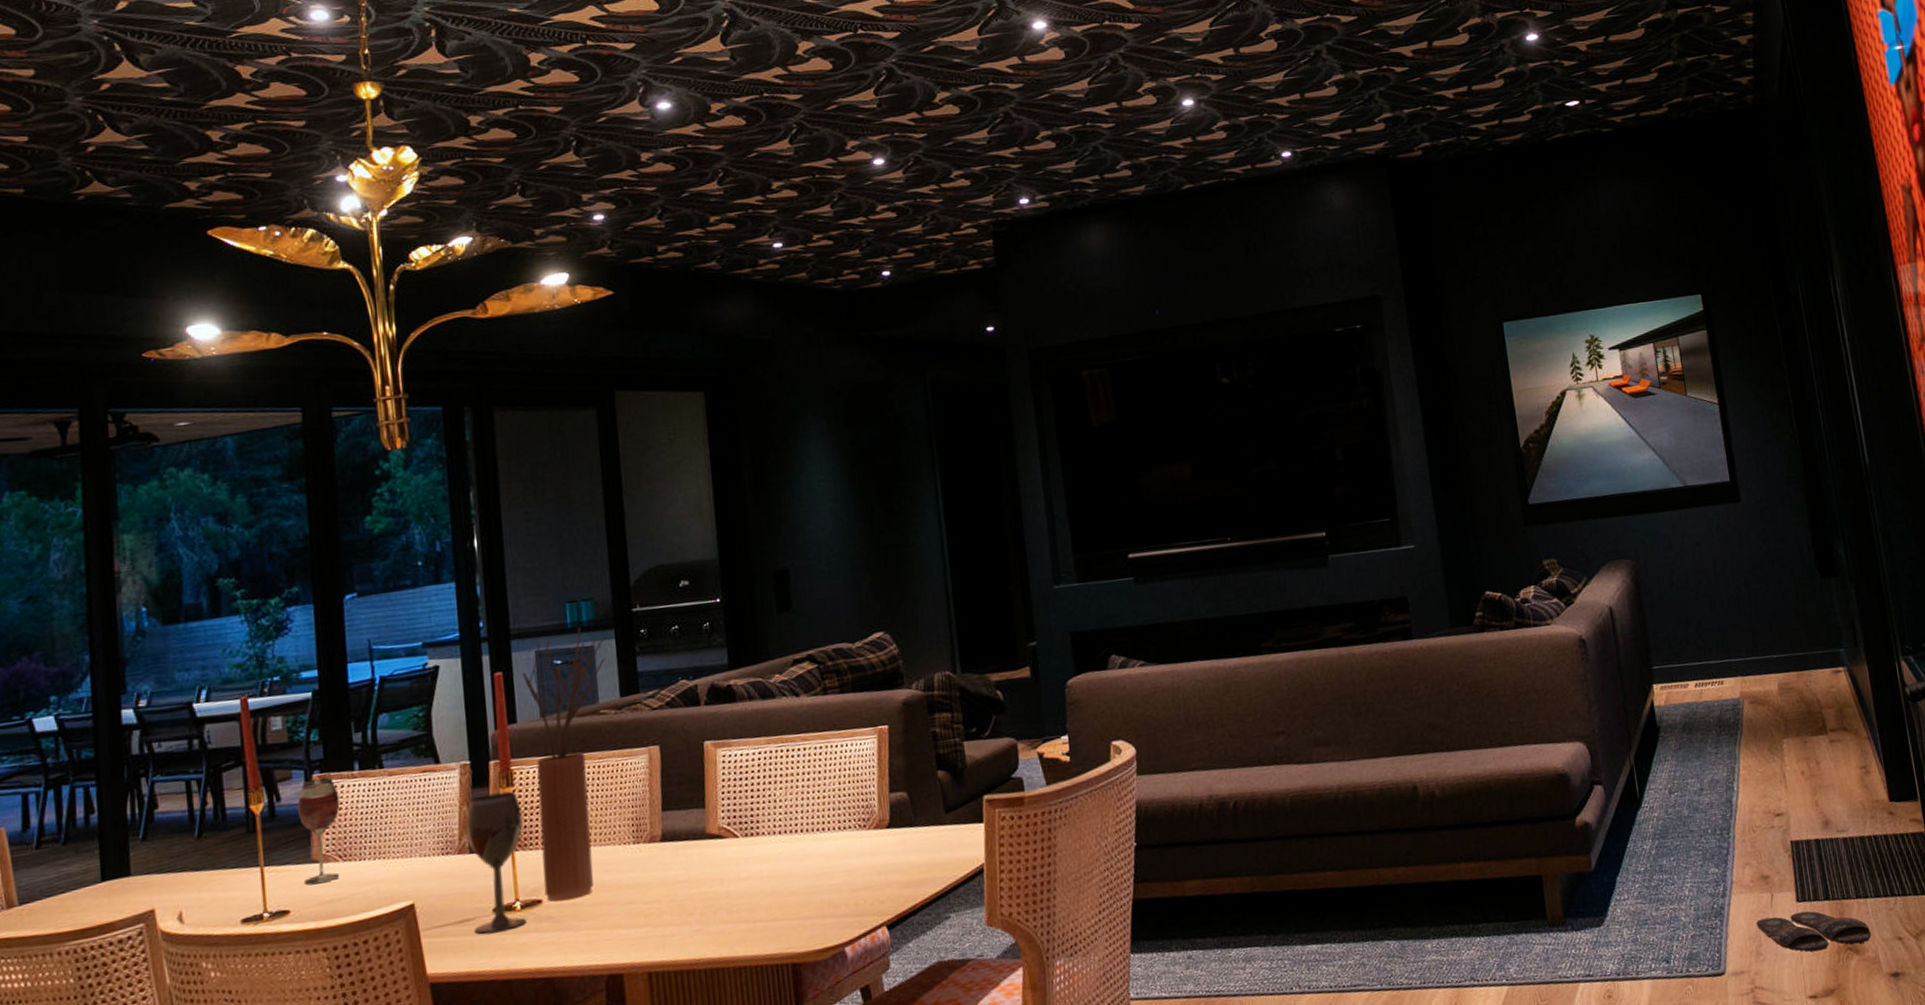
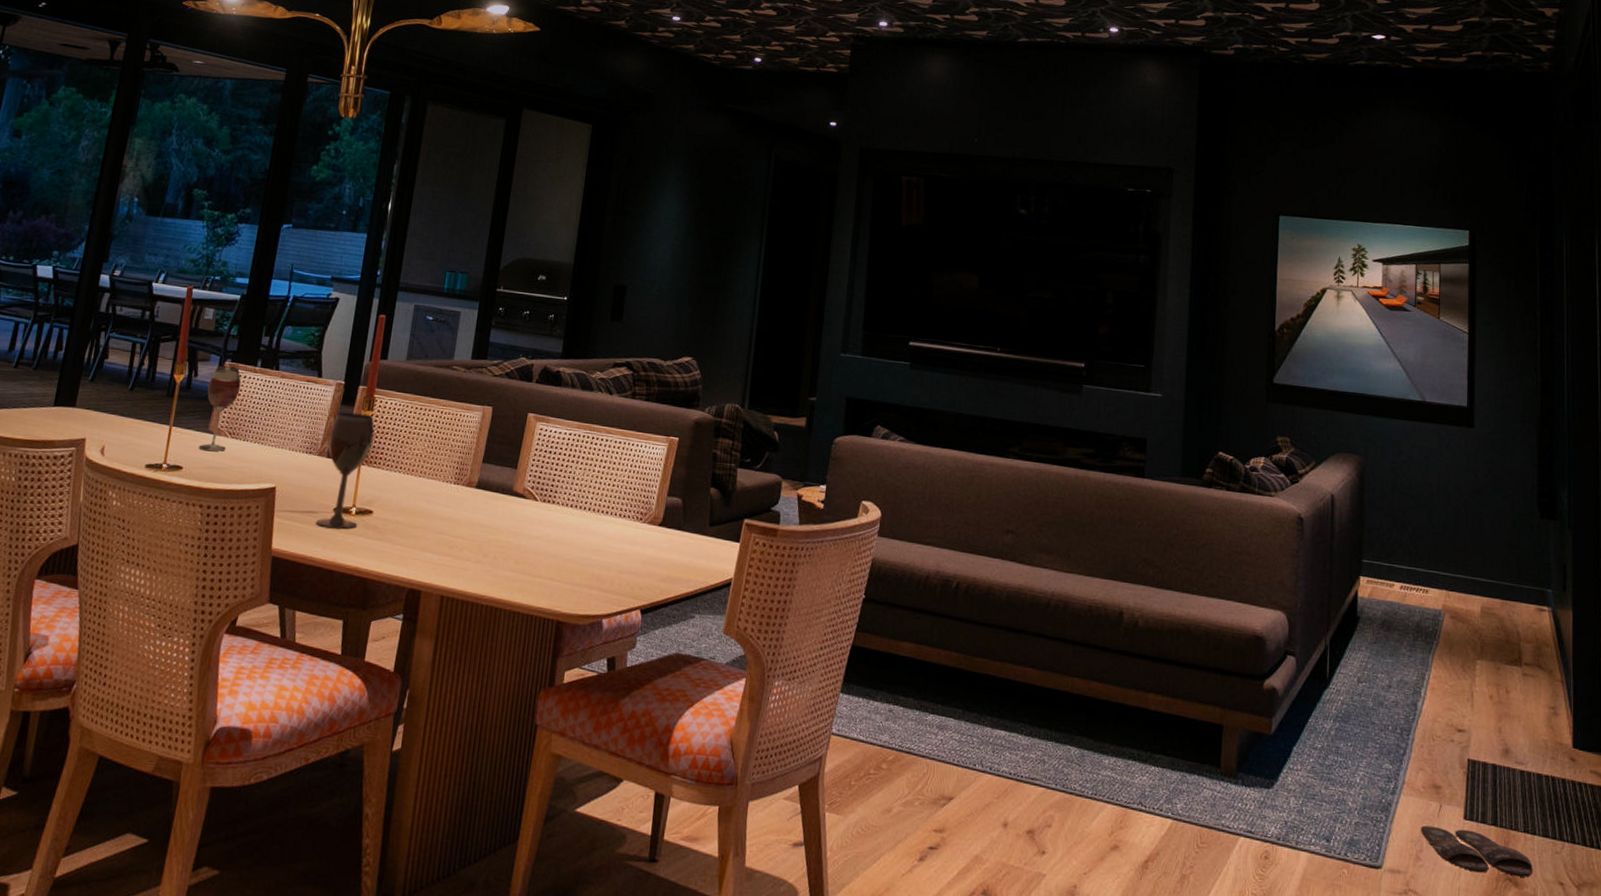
vase: present [522,626,606,902] -> none [376,293,471,518]

